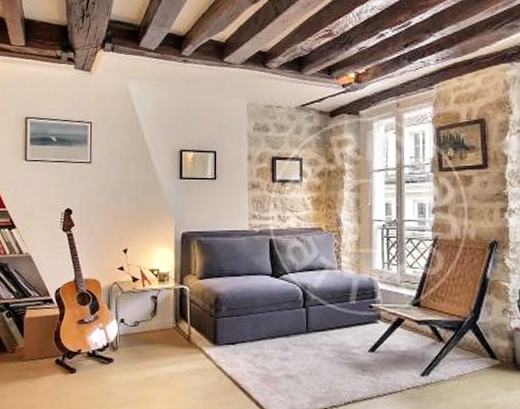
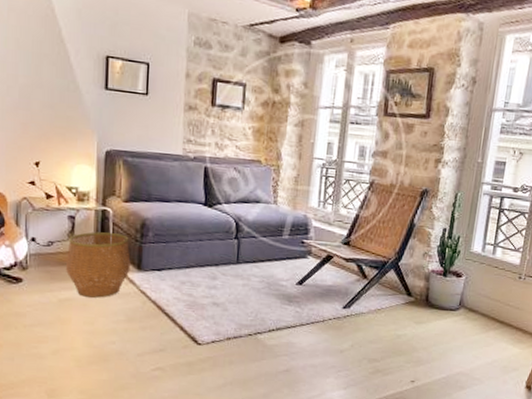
basket: none [150,310,207,375] -> present [66,232,131,298]

